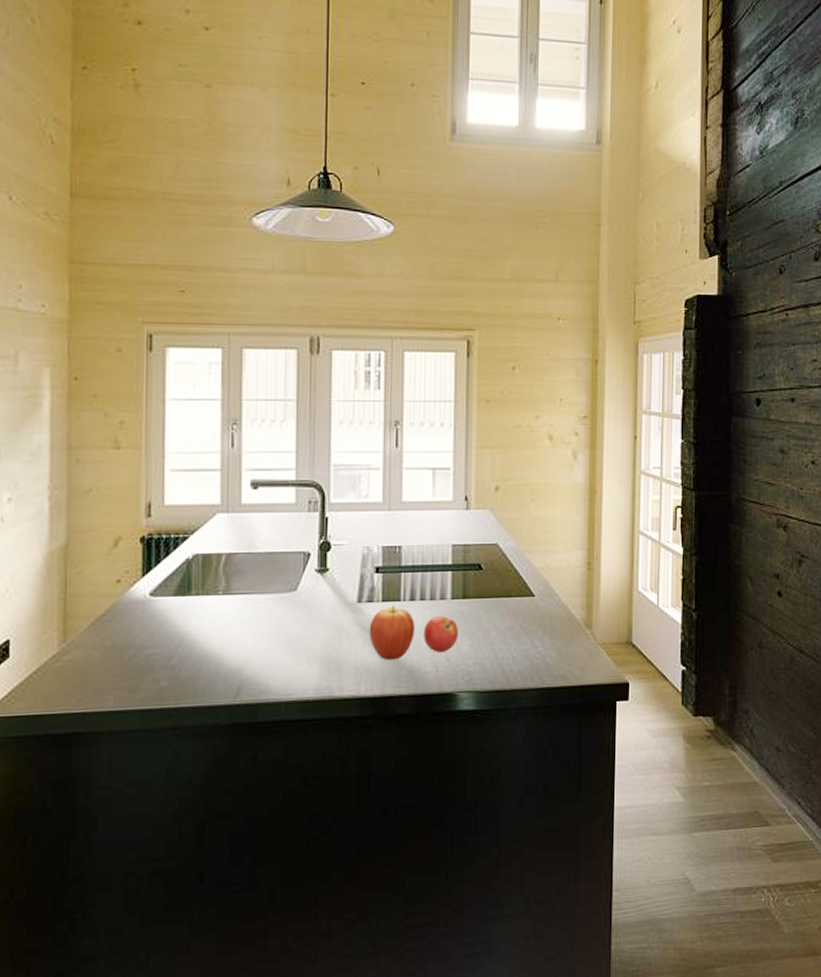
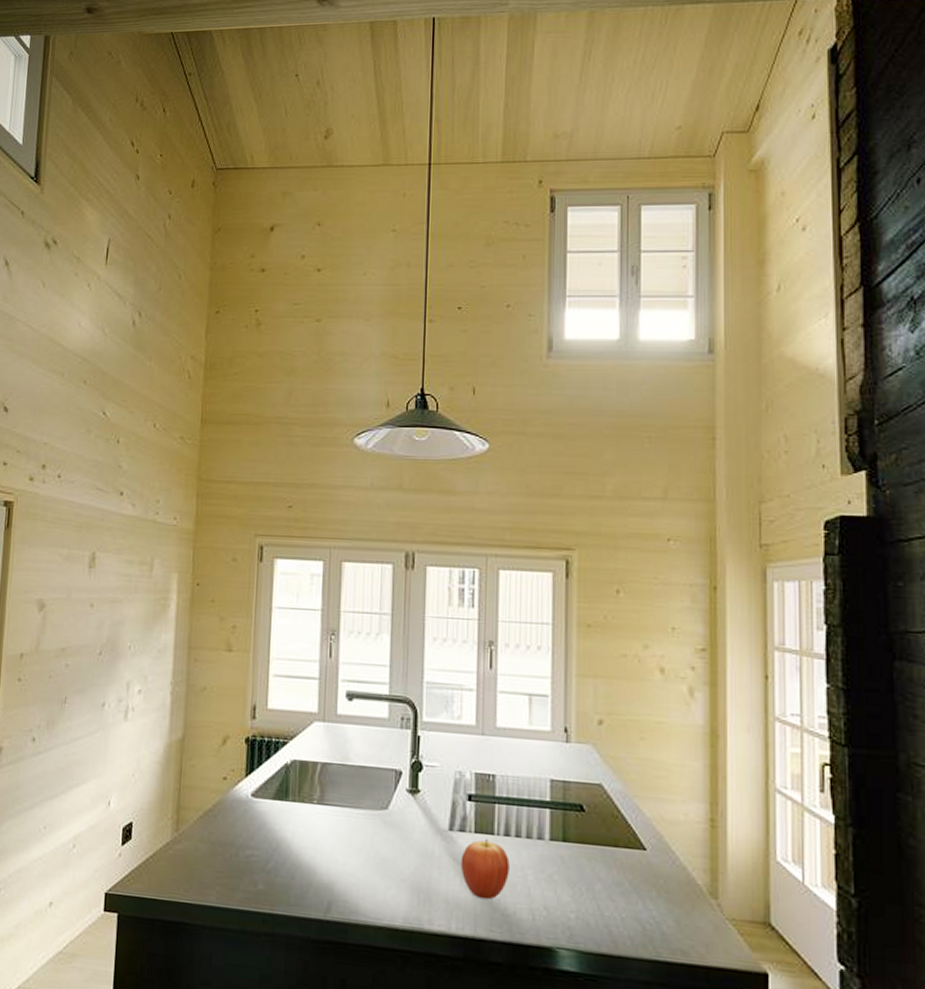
fruit: present [423,616,458,652] -> none [519,857,557,900]

